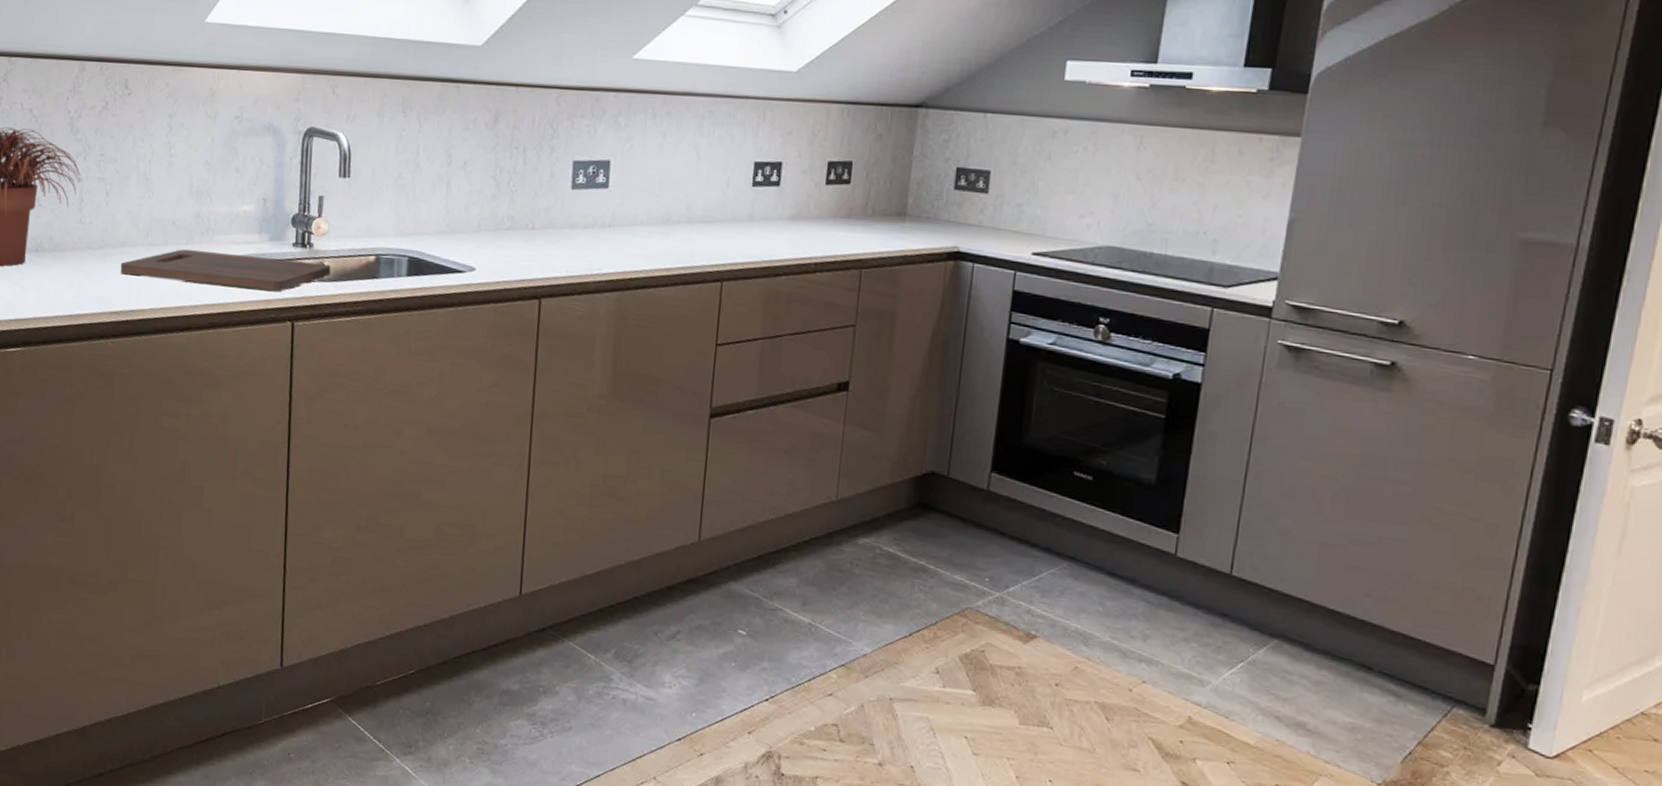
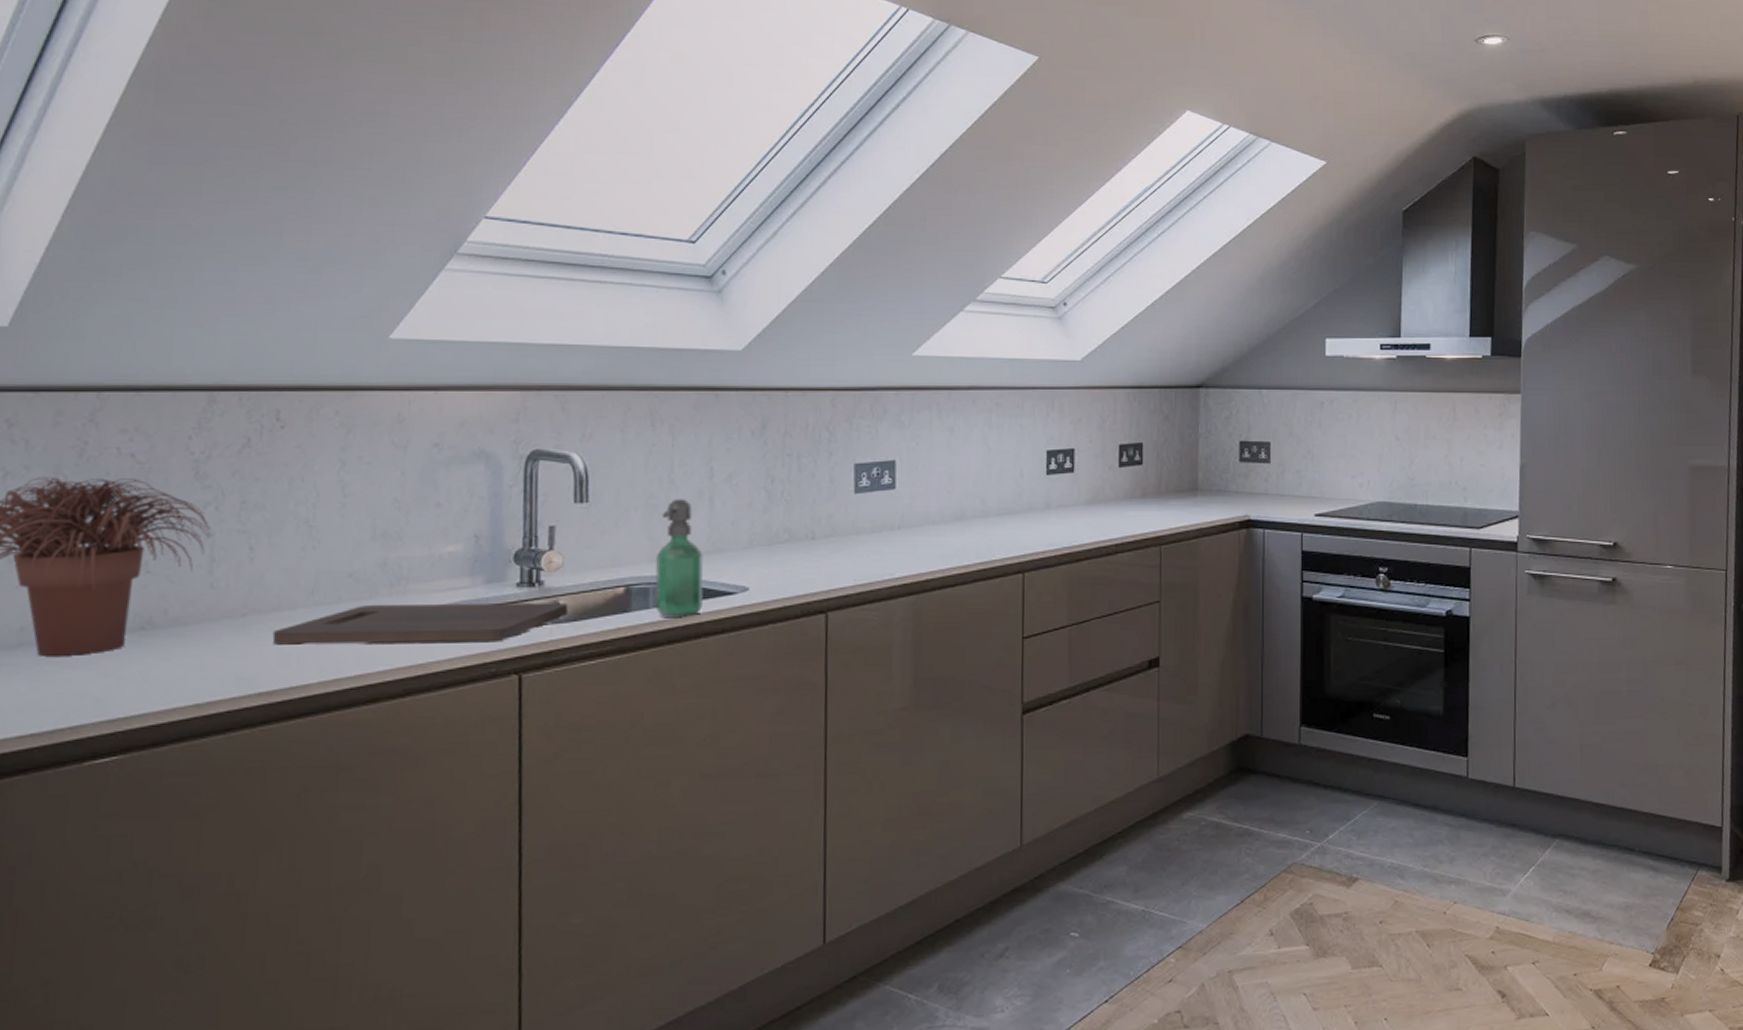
soap dispenser: none [399,181,439,290] -> present [655,499,704,619]

